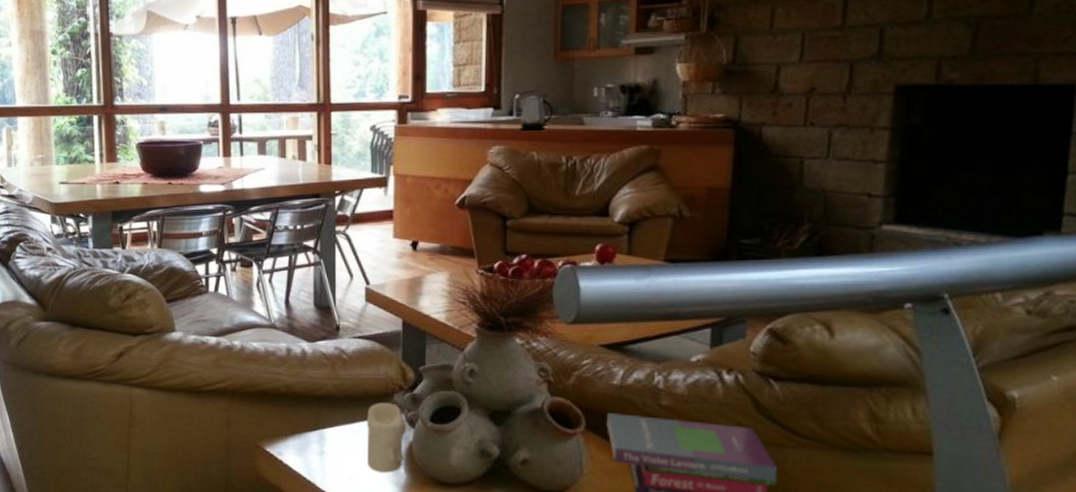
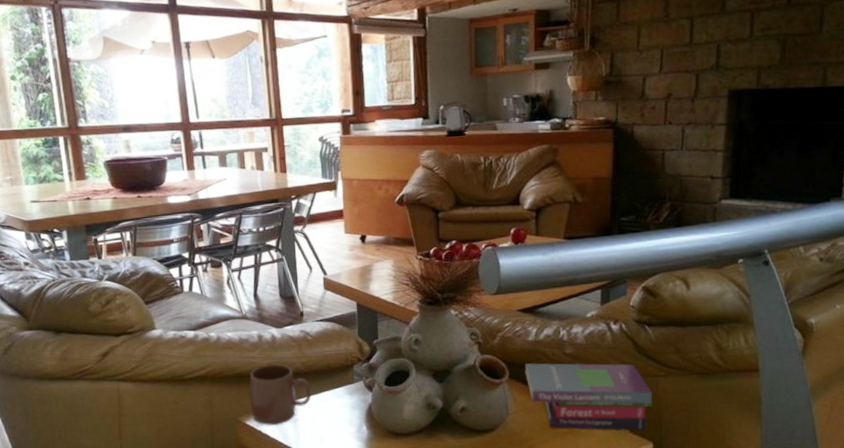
mug: none [271,383,344,455] -> present [248,363,312,425]
candle: present [366,403,406,473] -> none [331,373,366,431]

